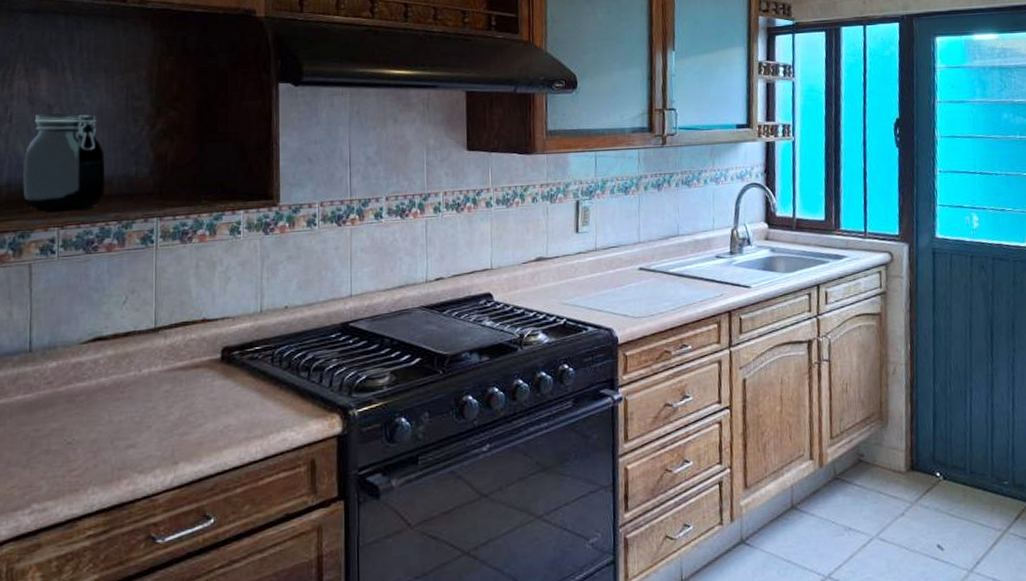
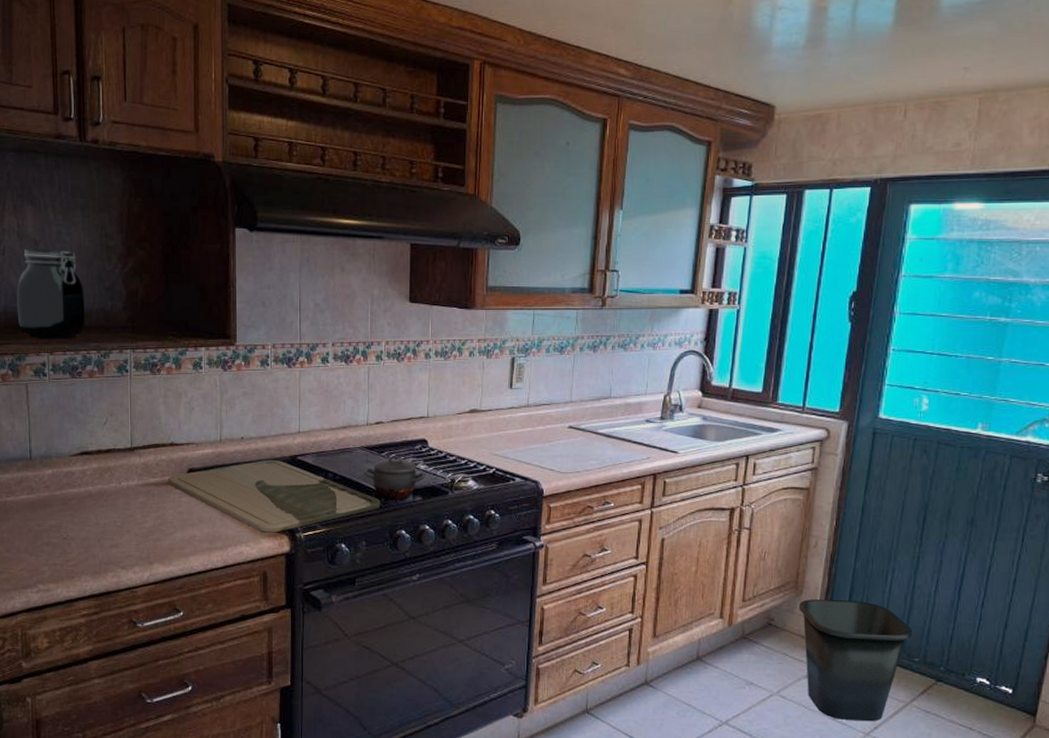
chopping board: none [199,328,444,413] -> present [168,459,381,533]
cooking pot: none [423,313,493,364] -> present [363,456,427,501]
waste bin: none [886,426,999,558] -> present [799,598,913,722]

